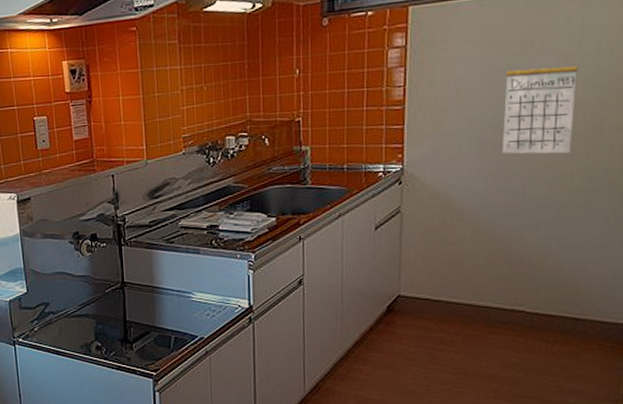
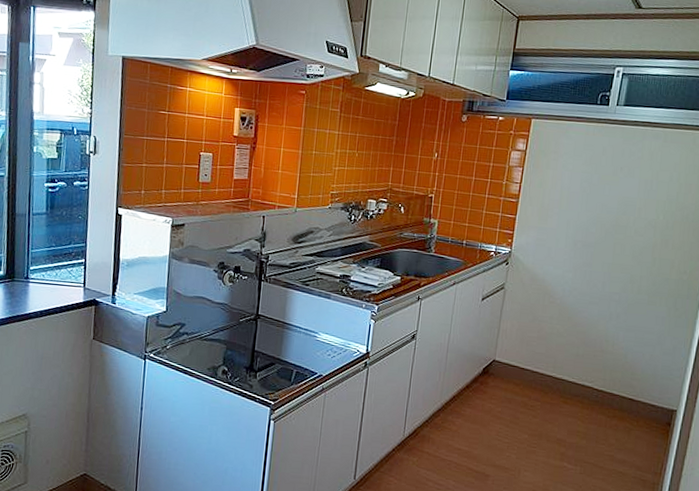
calendar: present [502,54,579,154] -> none [590,176,655,261]

